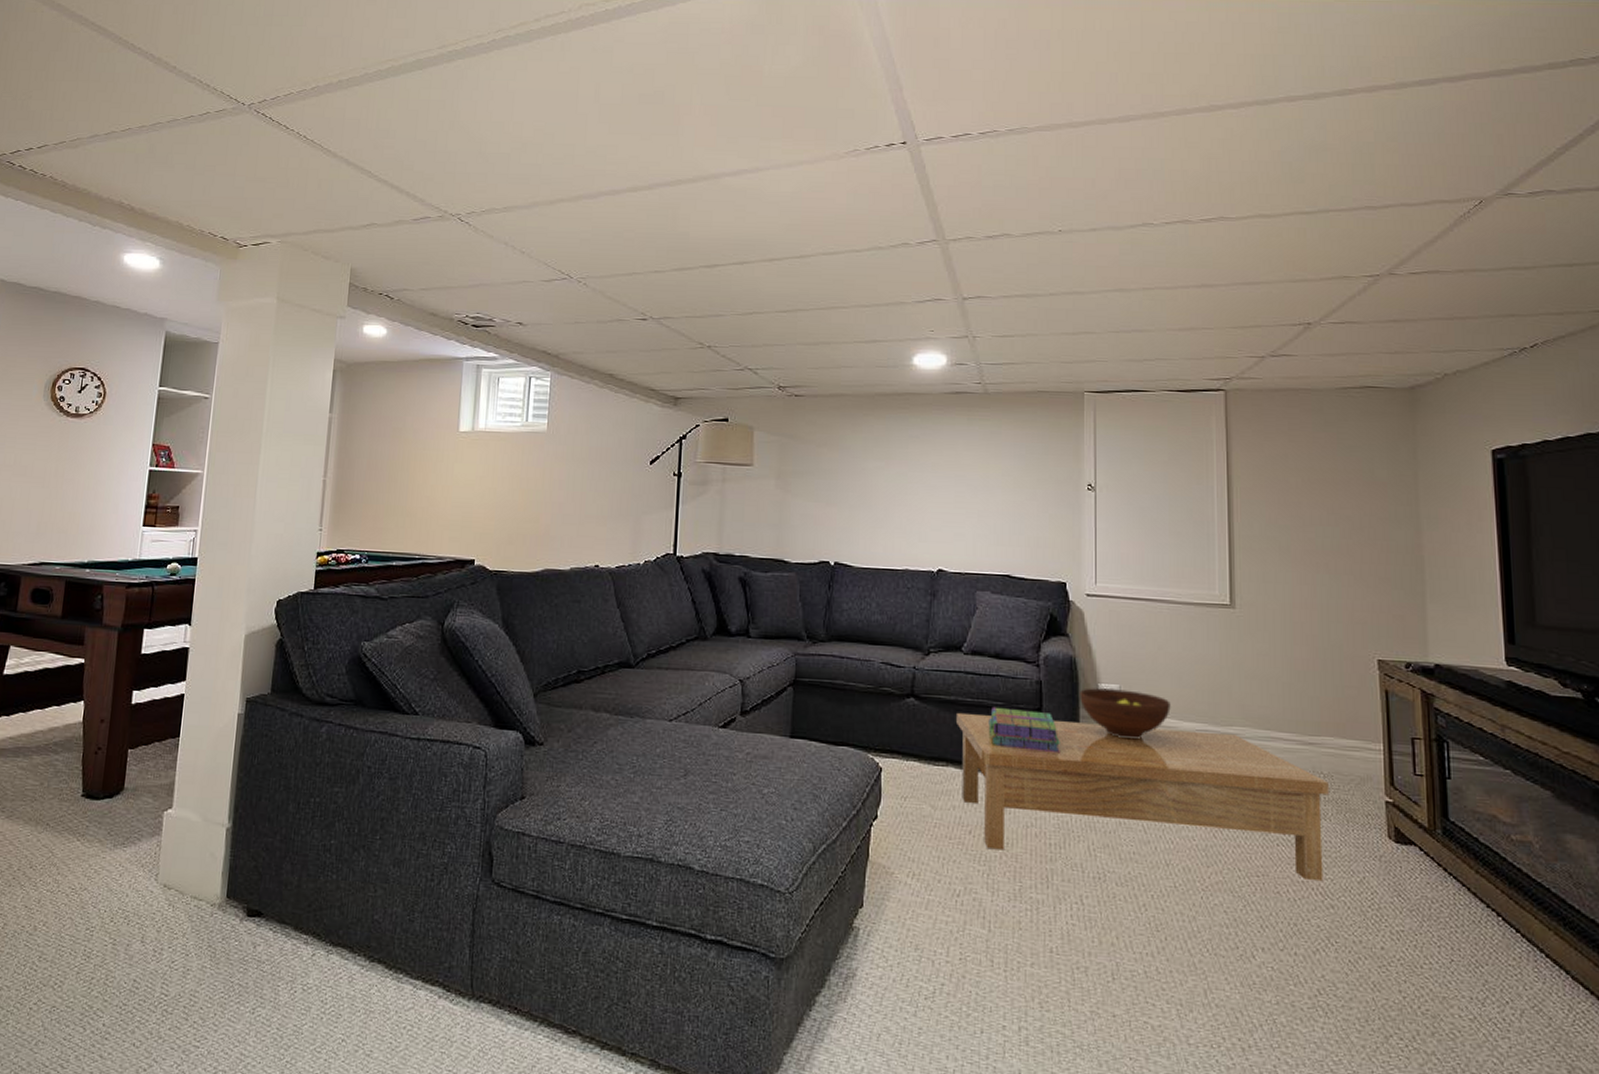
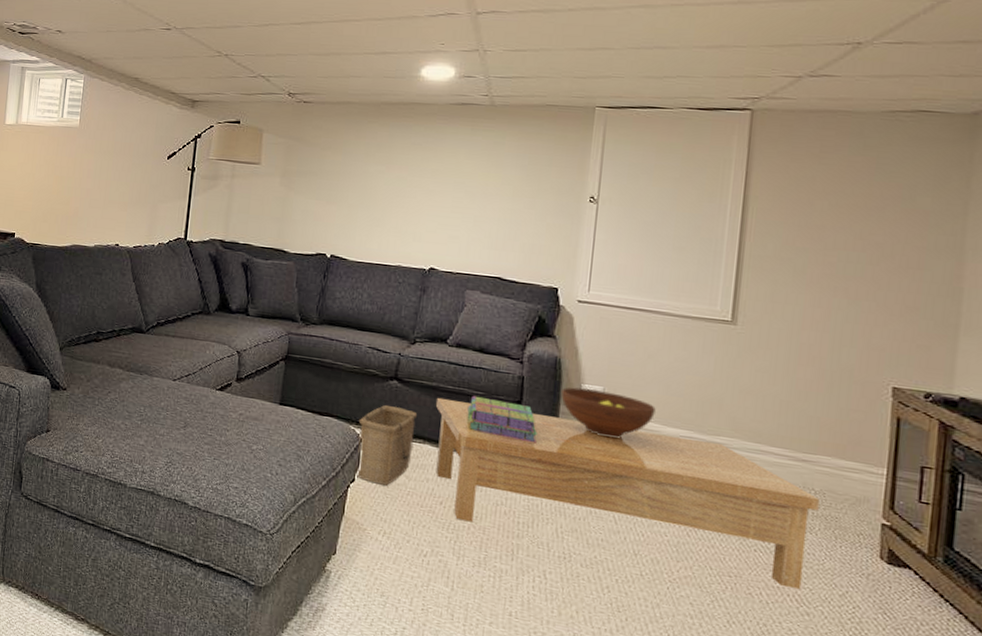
basket: none [878,727,937,819] -> present [357,405,417,486]

